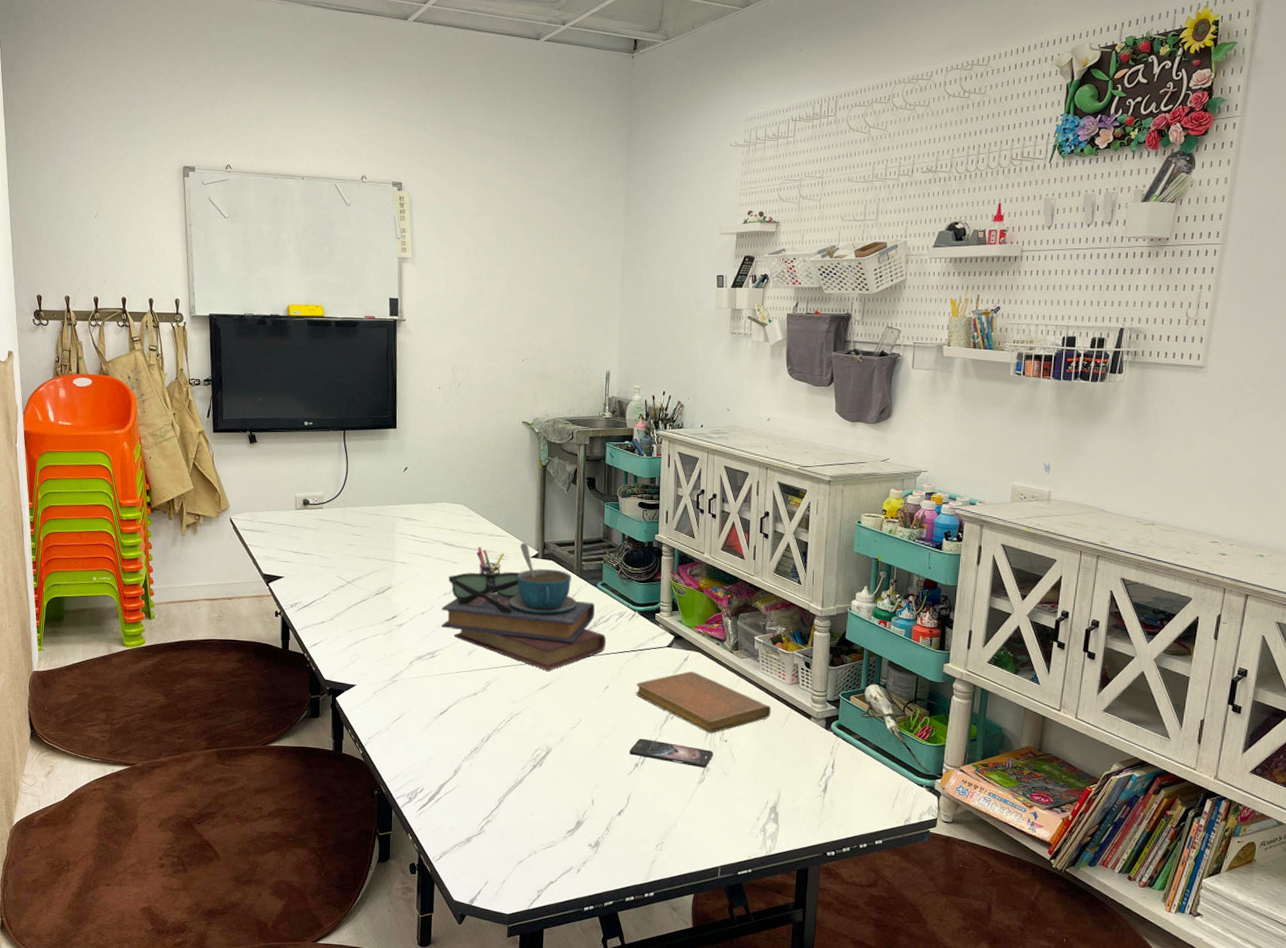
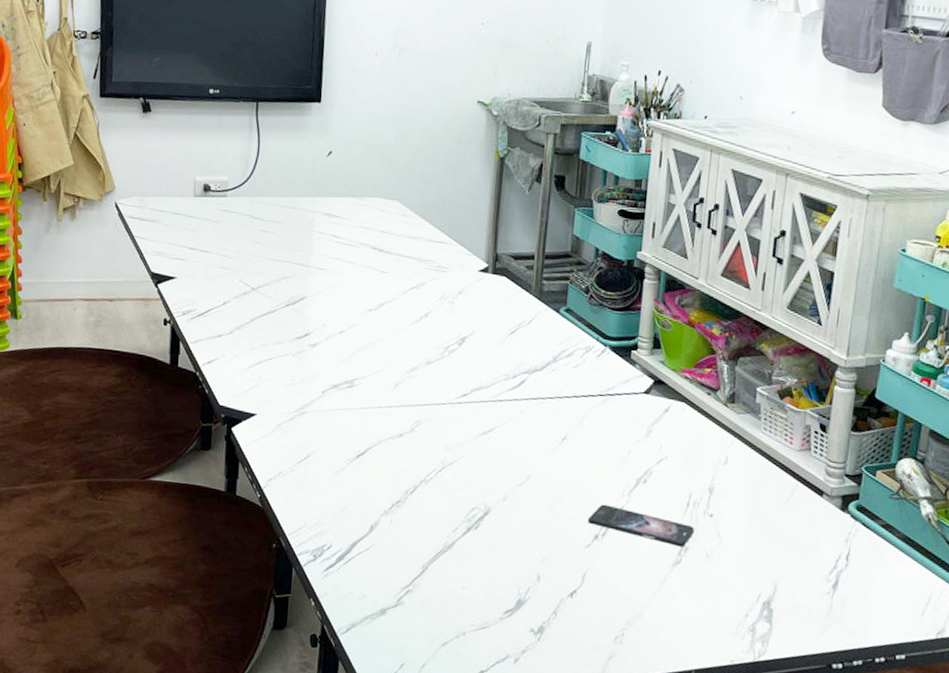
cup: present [441,542,607,671] -> none [364,251,568,413]
pen holder: present [477,547,505,593] -> none [411,254,447,312]
notebook: present [636,671,771,734] -> none [601,425,773,506]

